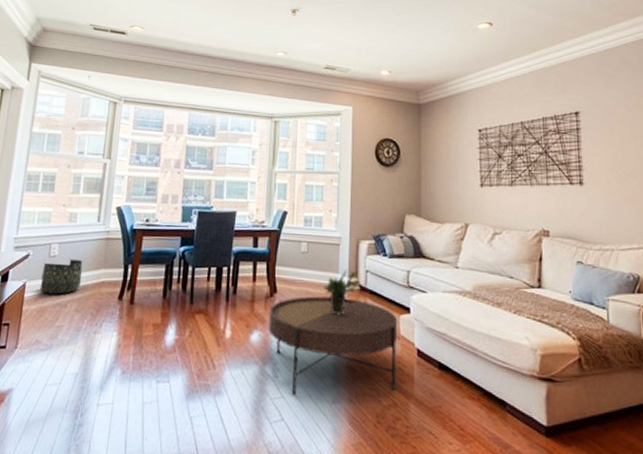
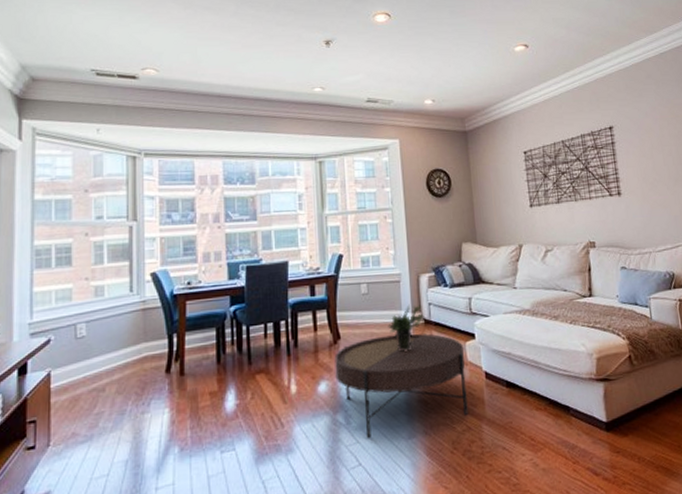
basket: present [40,258,83,295] -> none [69,336,120,380]

